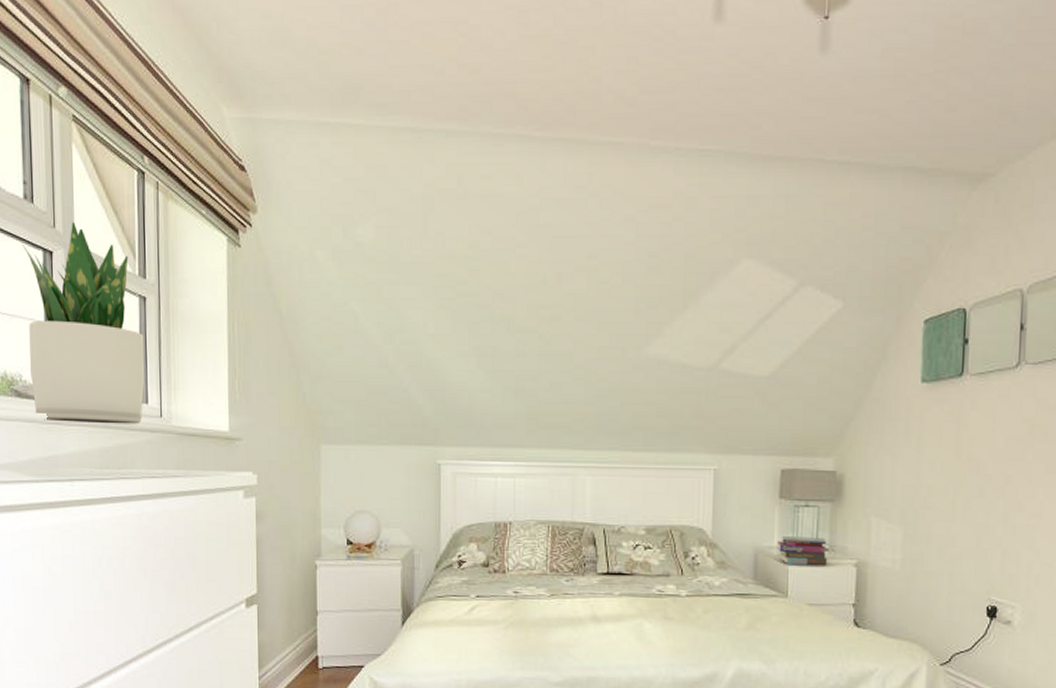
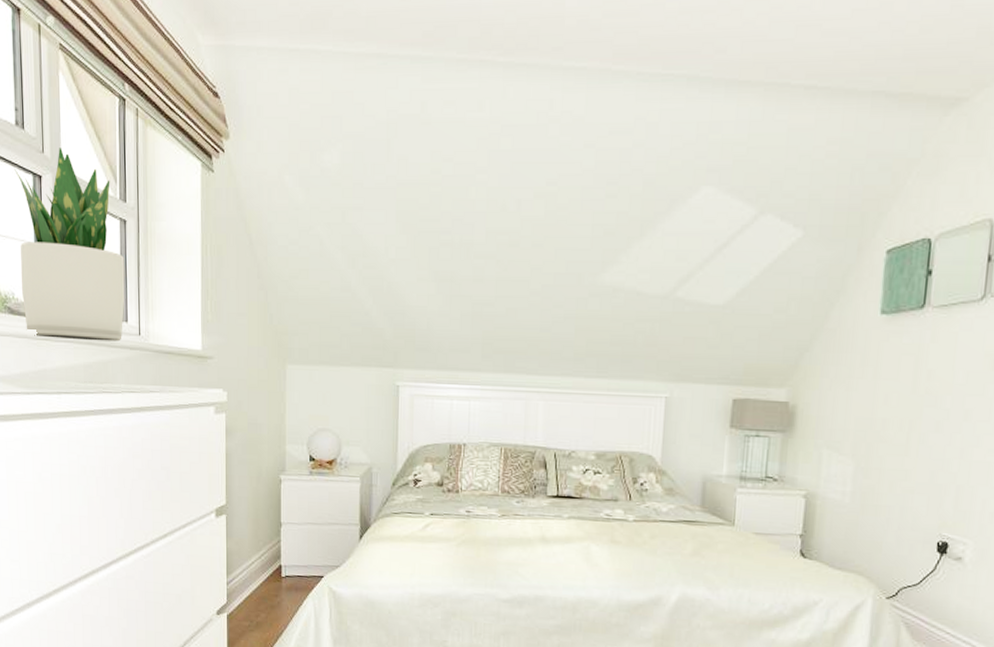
books: present [777,535,828,565] -> none [726,464,777,495]

